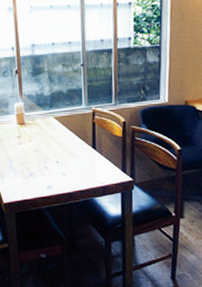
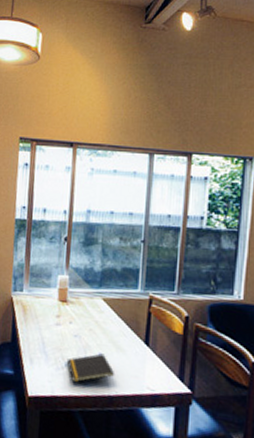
notepad: none [31,161,72,187] -> present [66,353,115,383]

